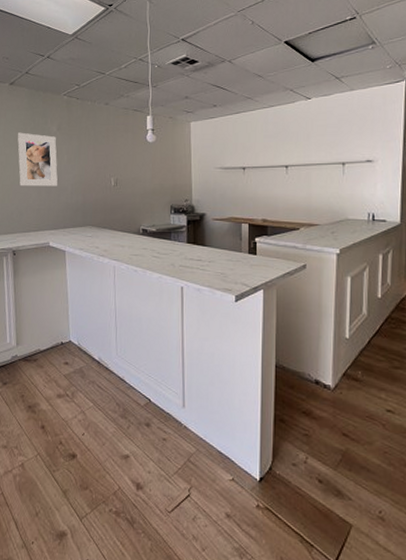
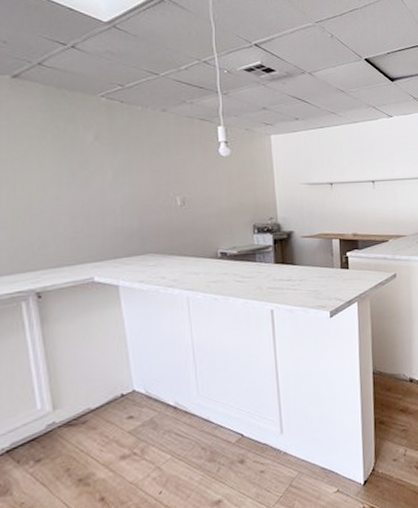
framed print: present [17,132,58,186] -> none [32,141,100,210]

